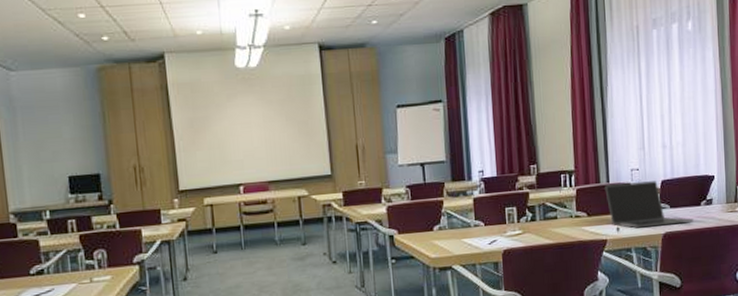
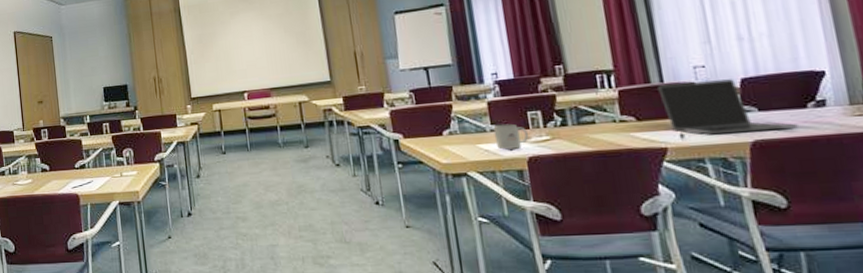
mug: none [476,219,504,244] -> present [493,123,528,150]

